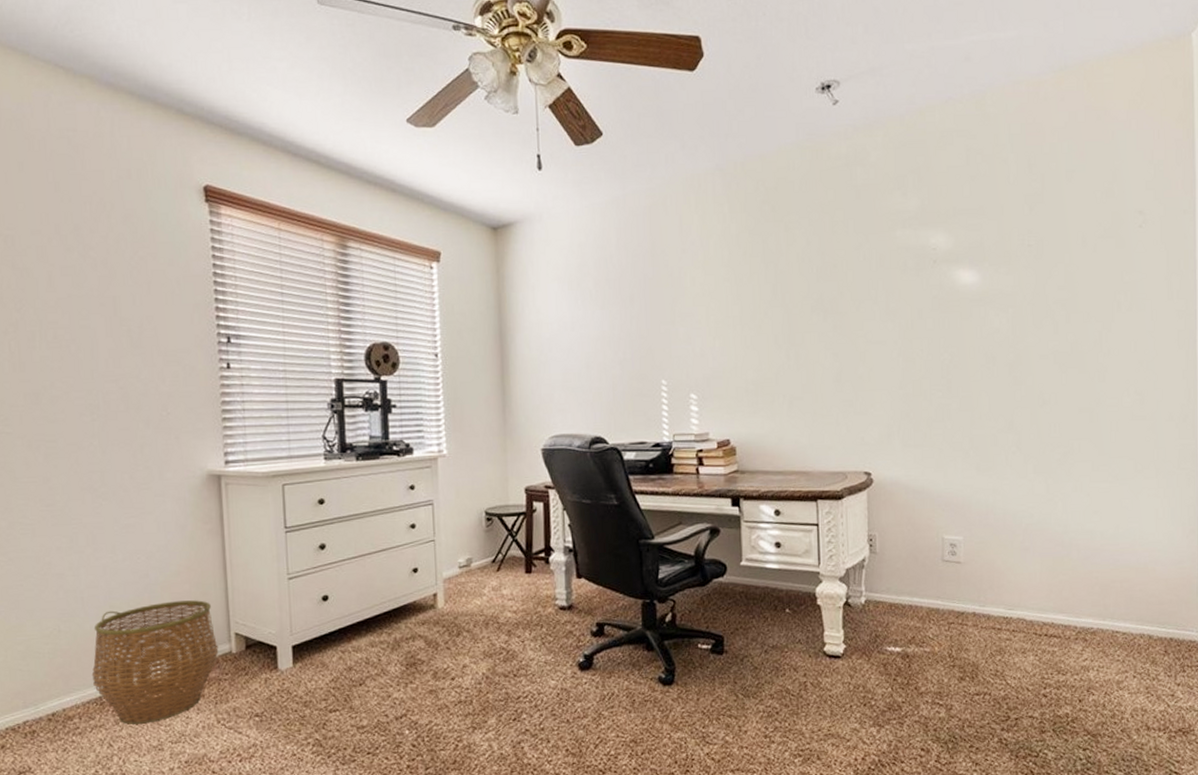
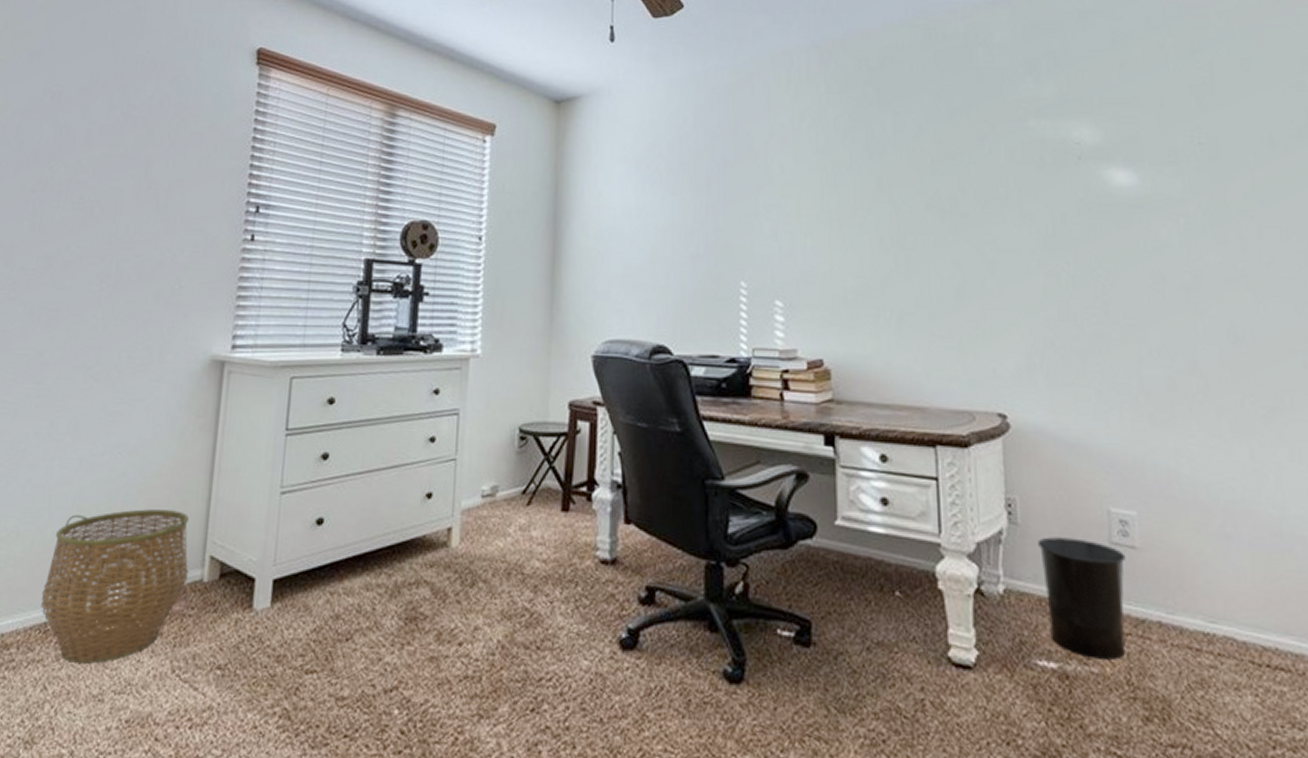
waste bin: none [891,559,953,642] -> present [1038,537,1126,660]

